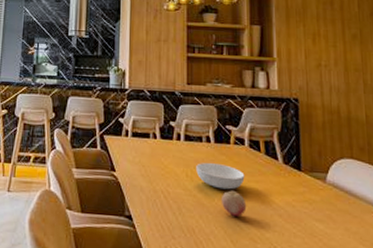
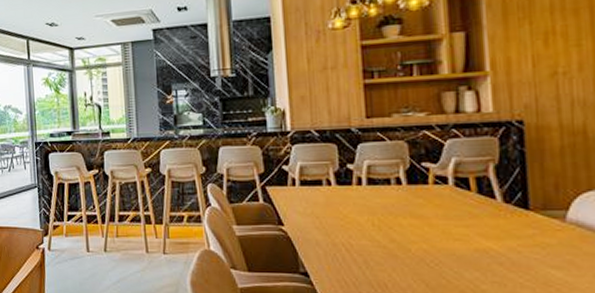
serving bowl: present [196,163,245,190] -> none [384,209,450,238]
fruit: present [221,190,247,218] -> none [419,238,454,269]

